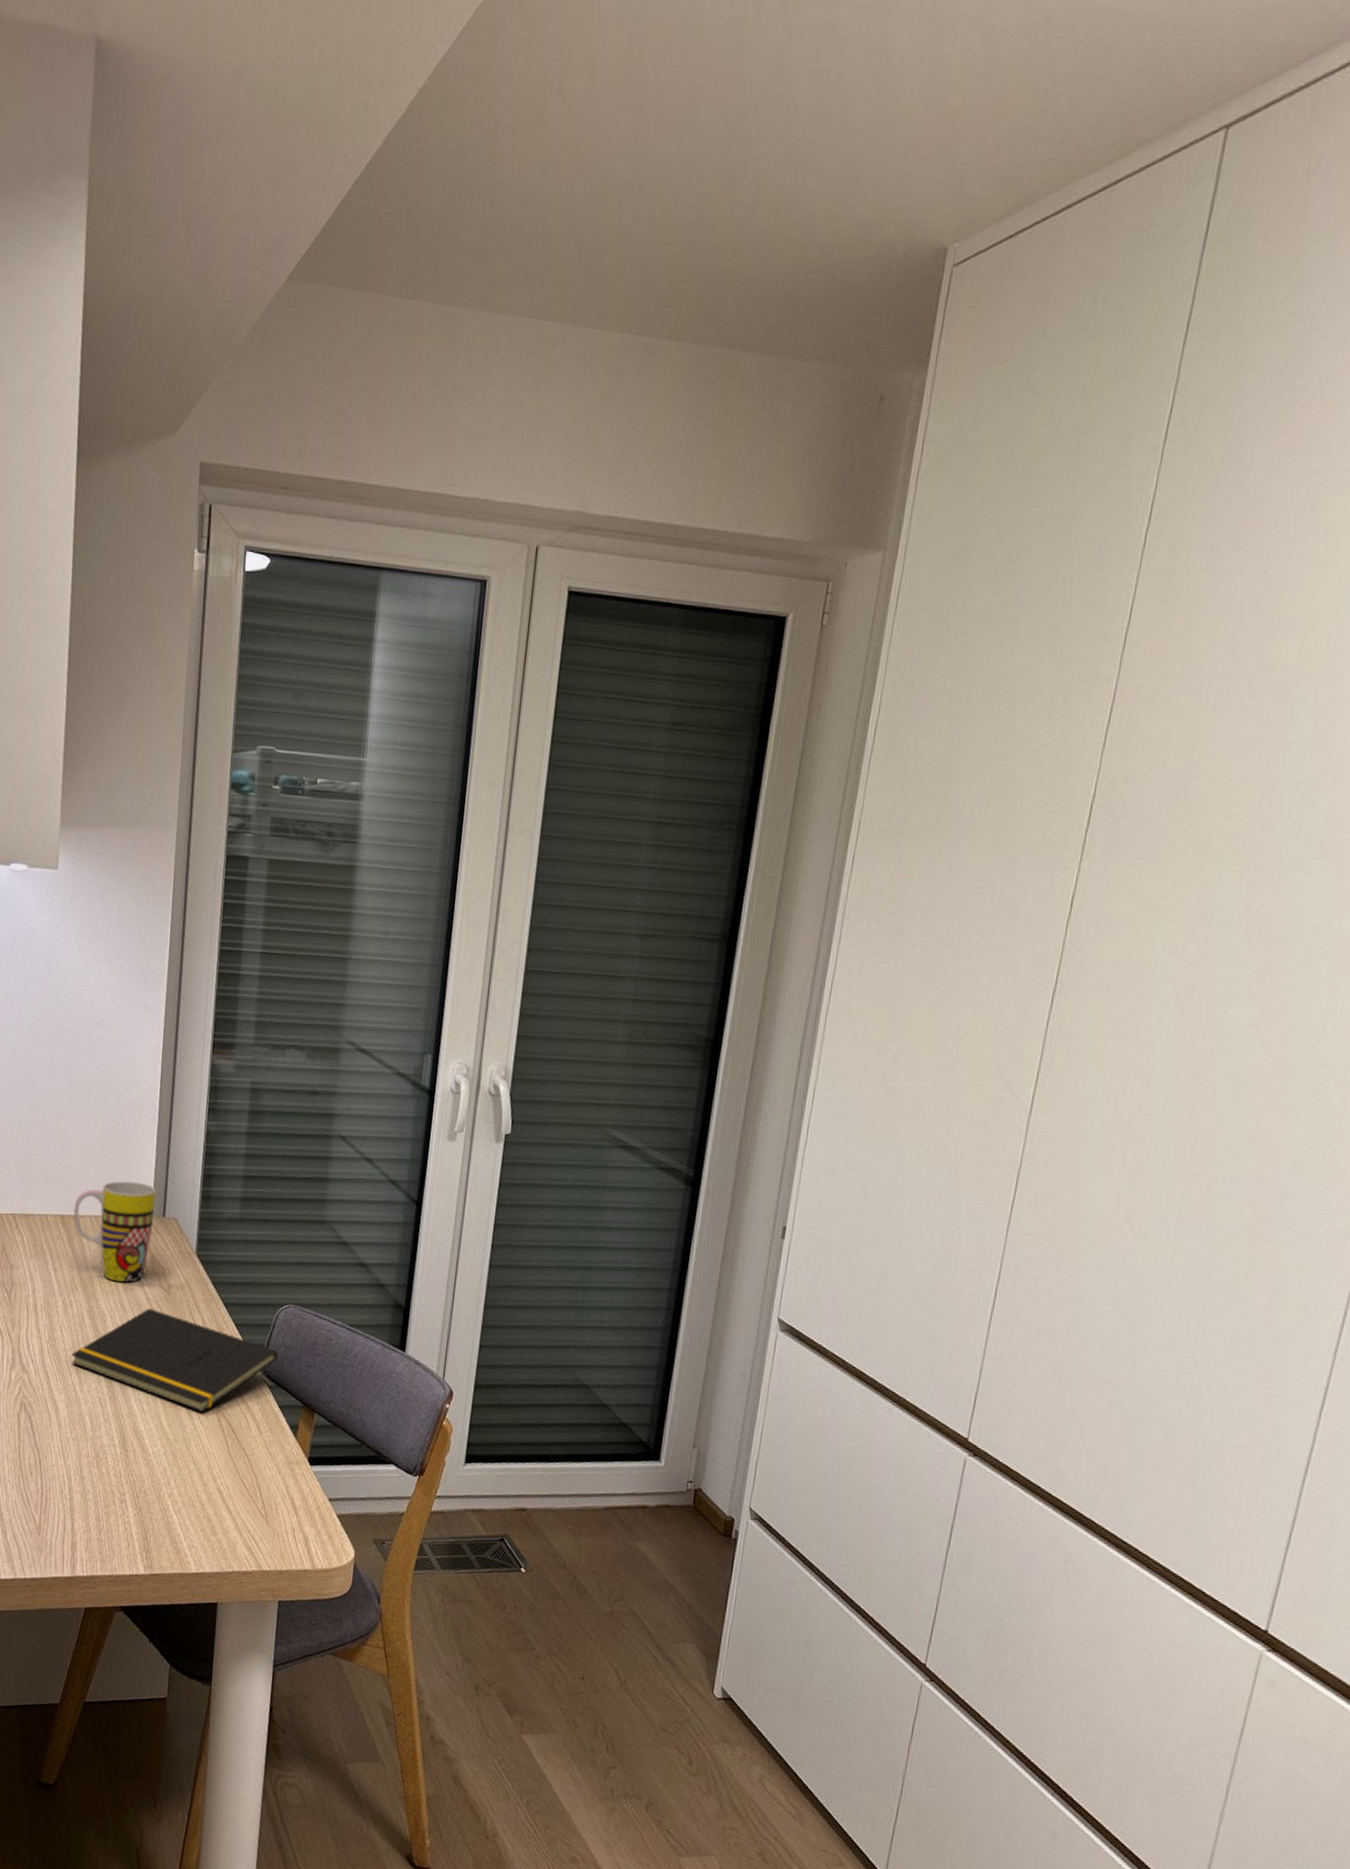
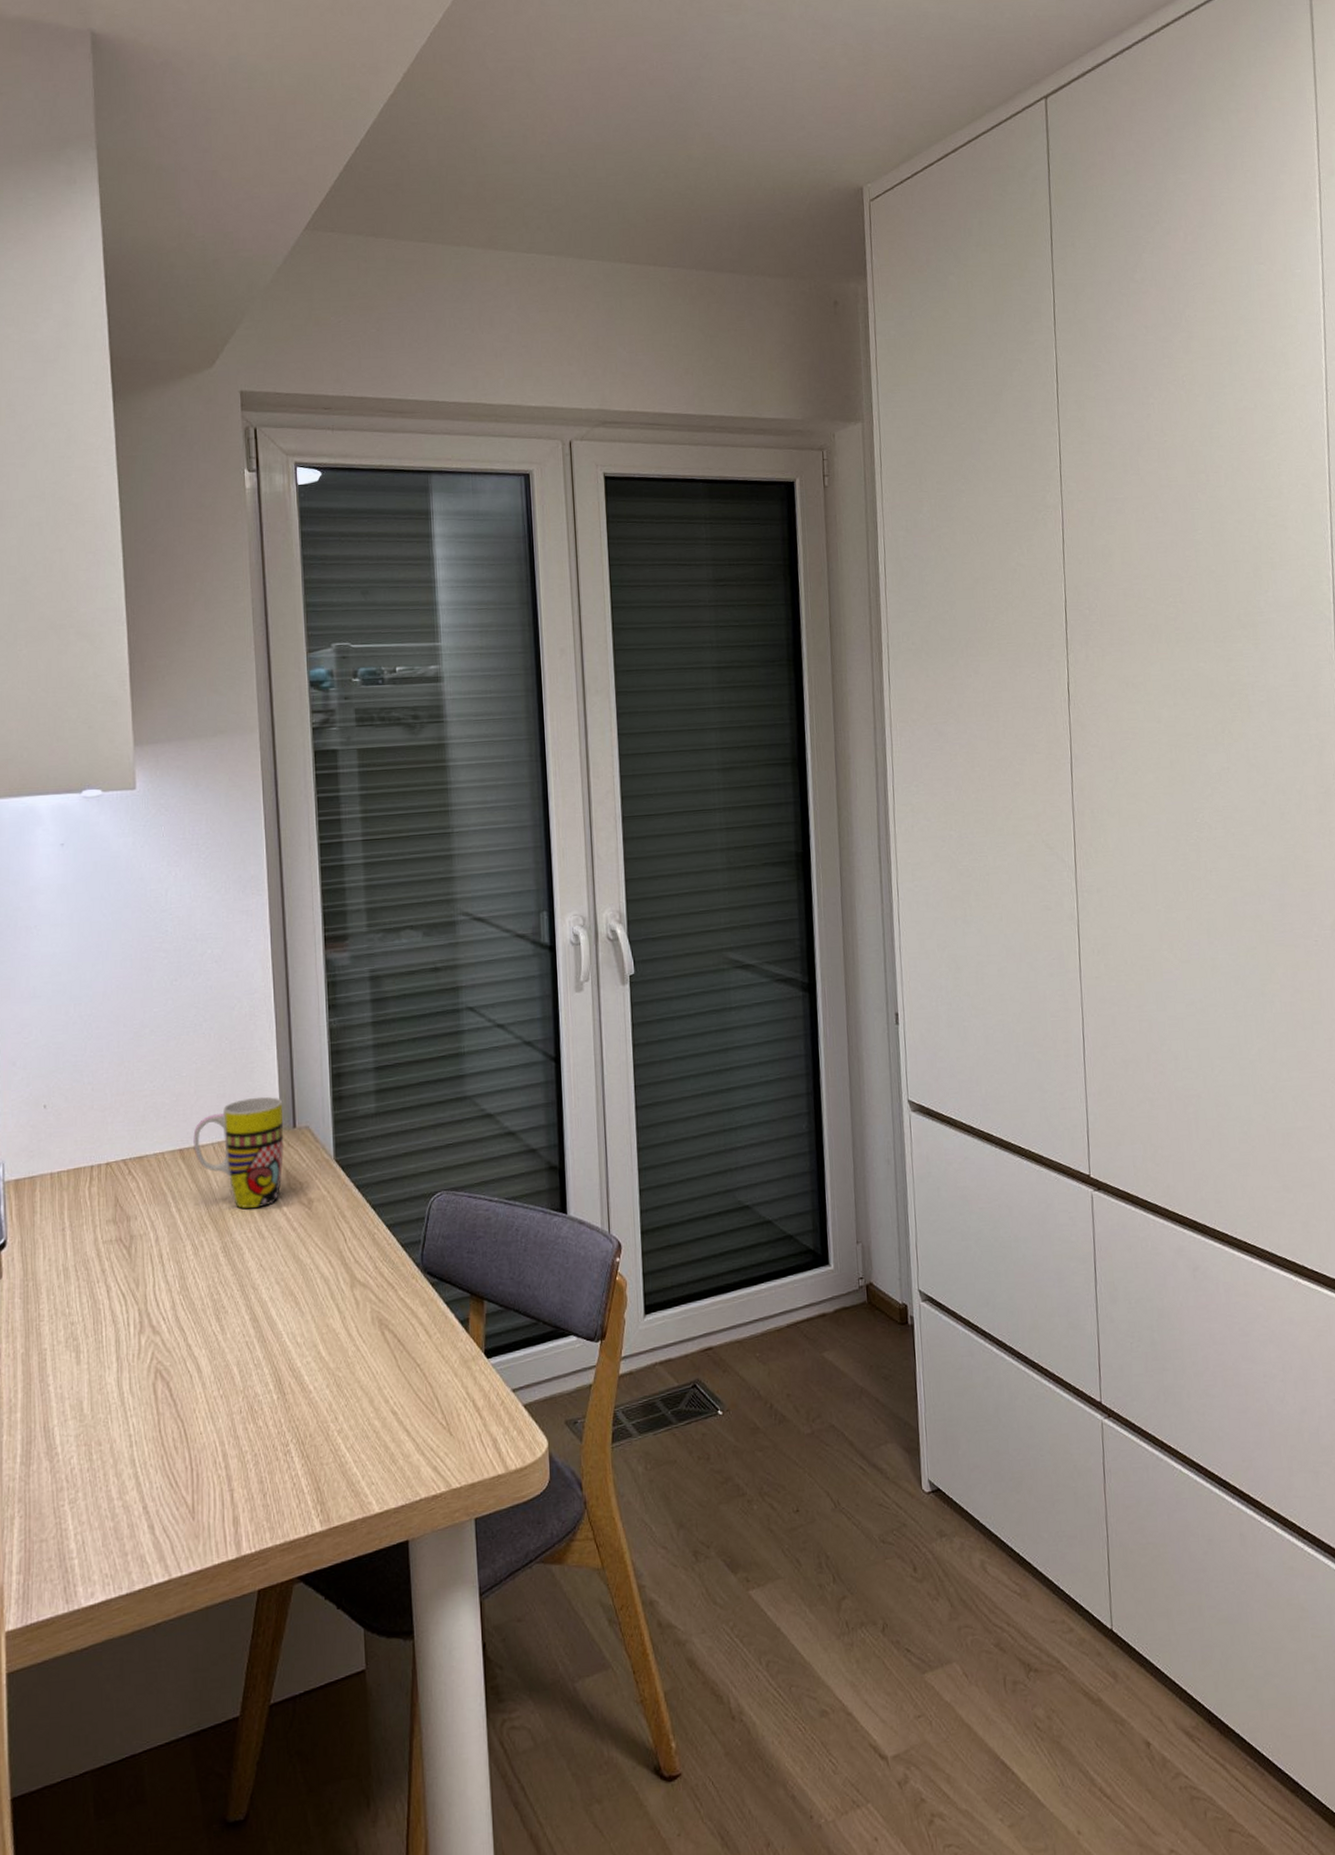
notepad: present [70,1308,278,1412] -> none [207,1229,437,1330]

